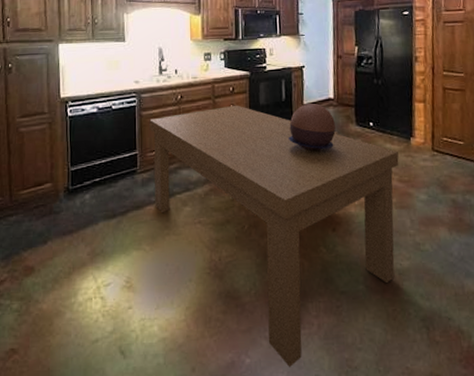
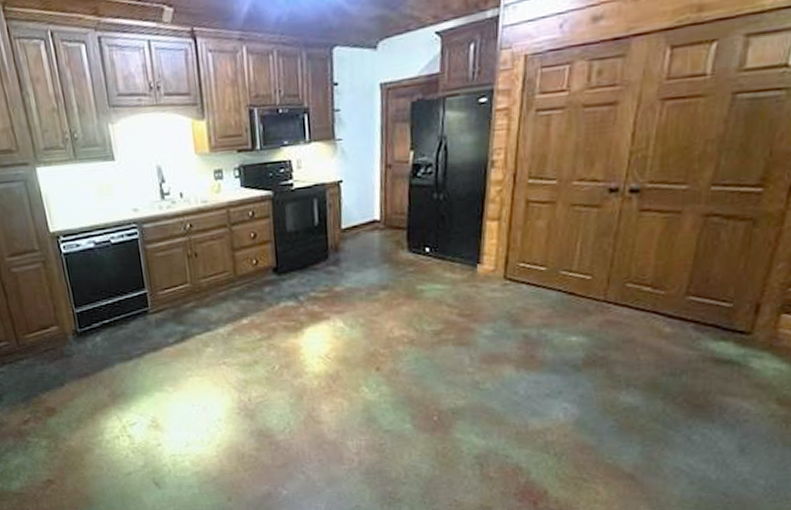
dining table: present [149,105,399,367] -> none [156,232,460,498]
decorative bowl: present [289,103,336,151] -> none [324,227,382,284]

